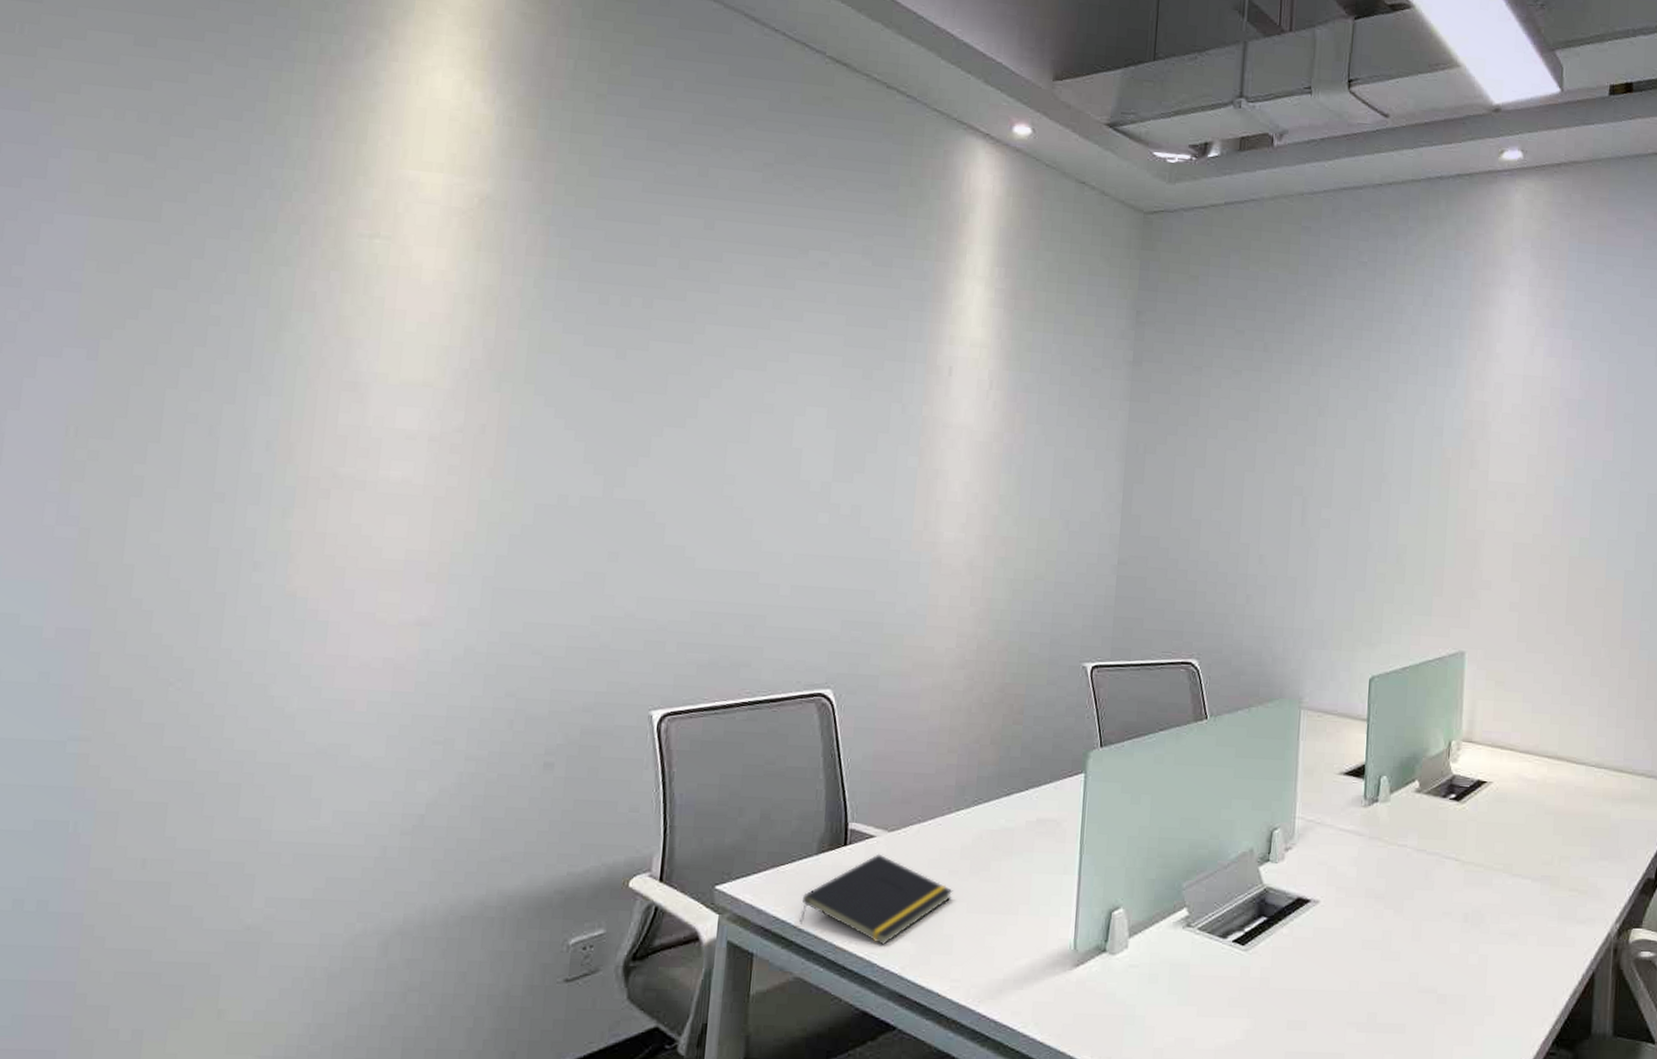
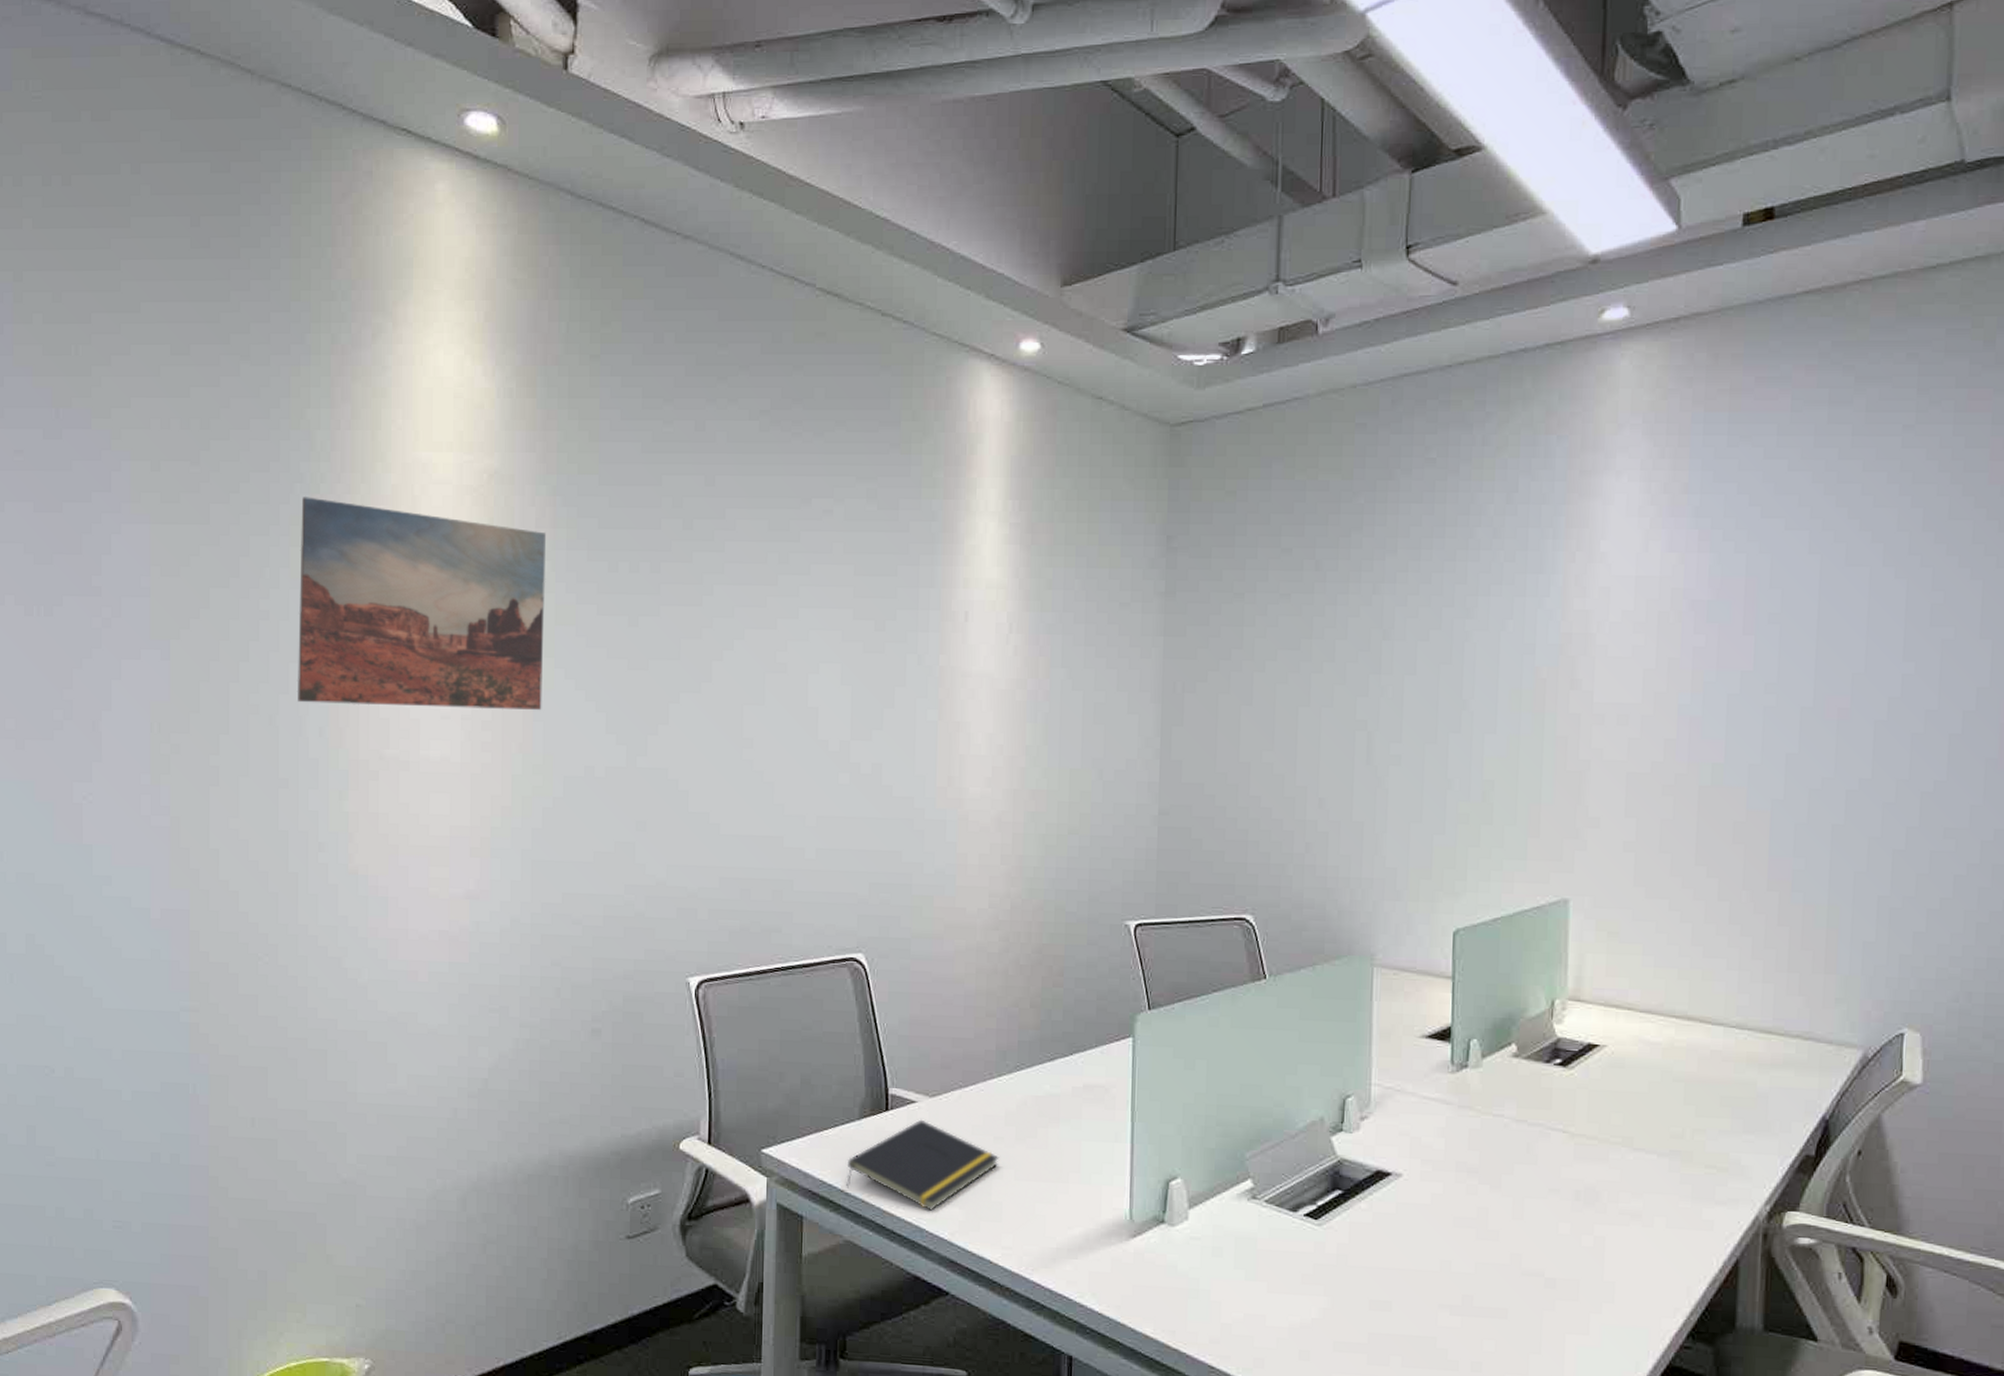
wall art: none [244,203,537,436] -> present [297,497,547,710]

